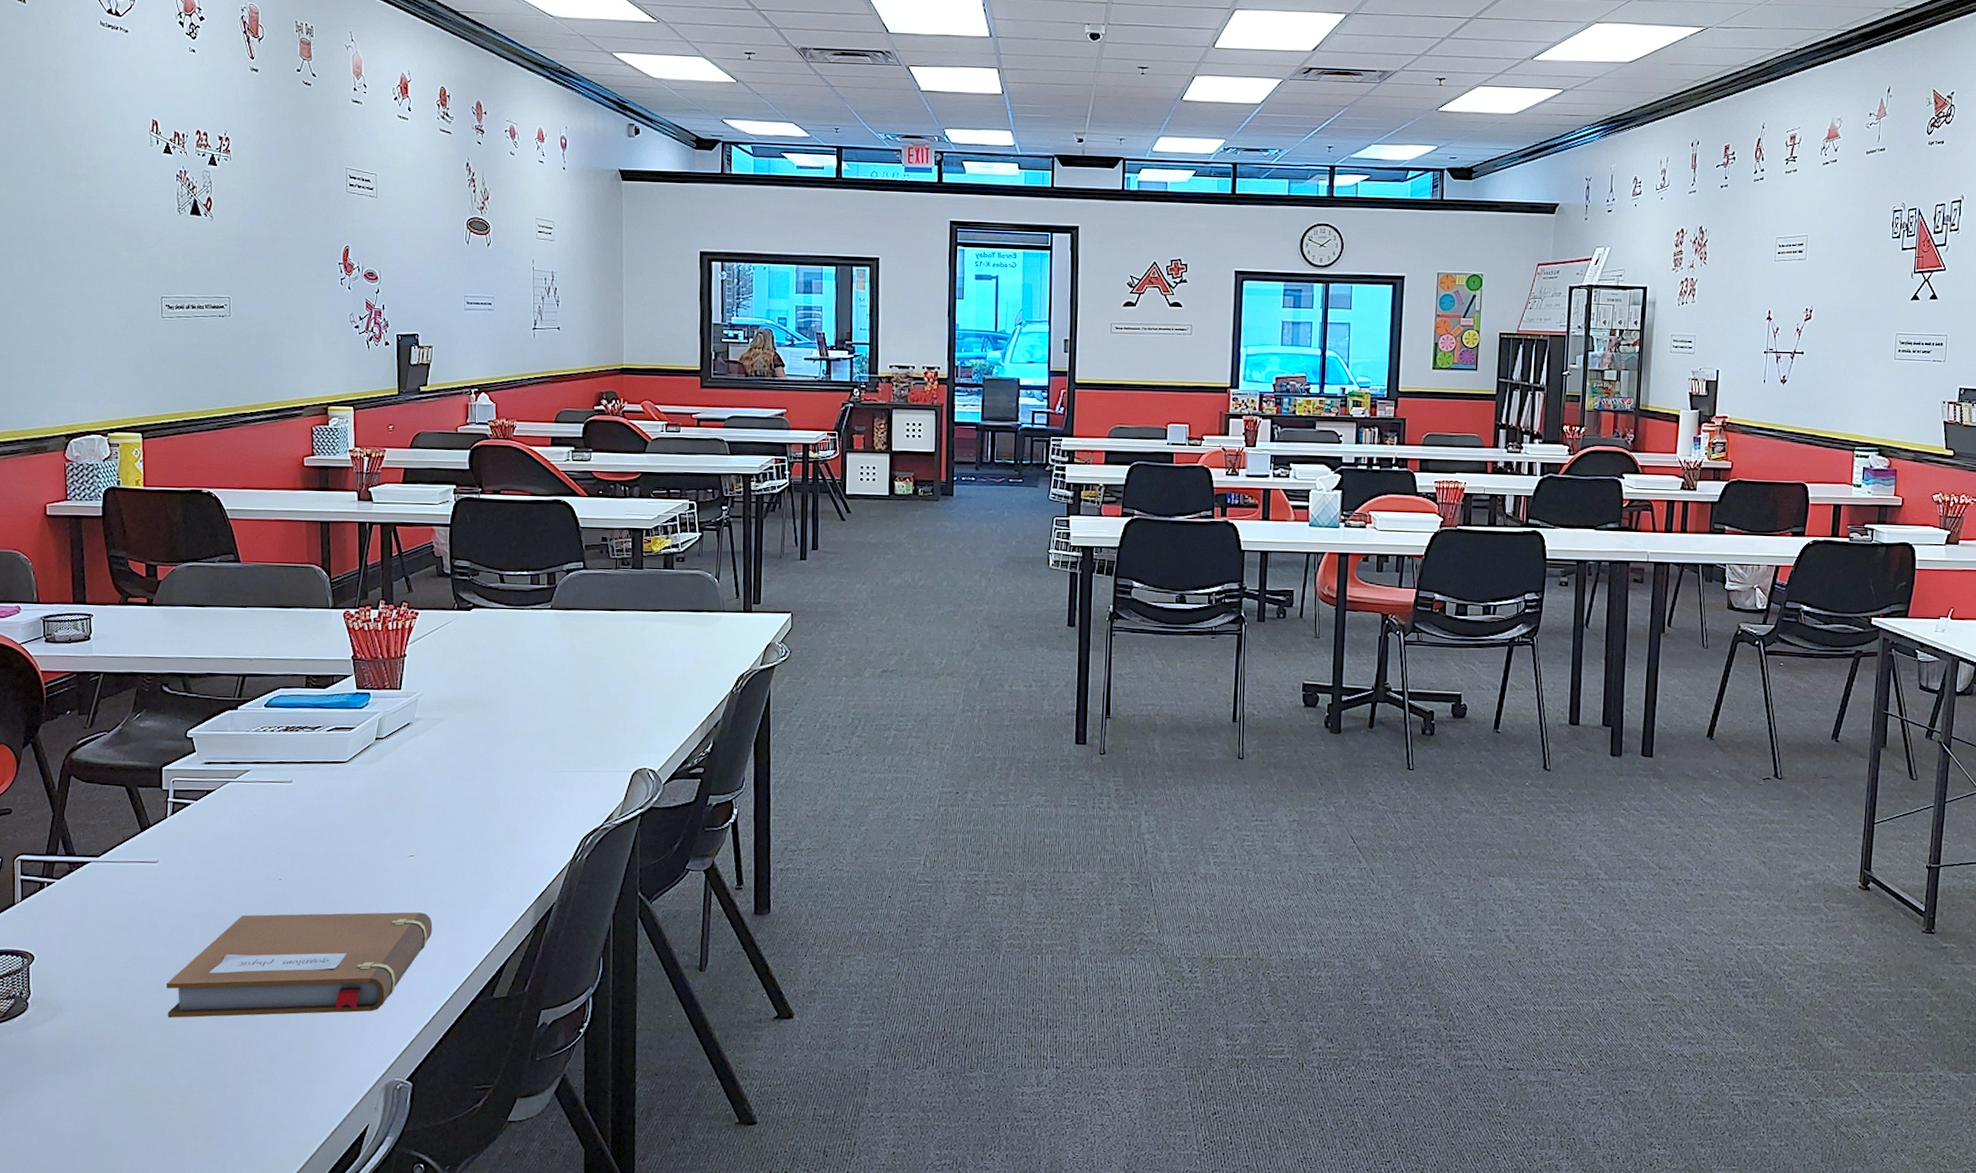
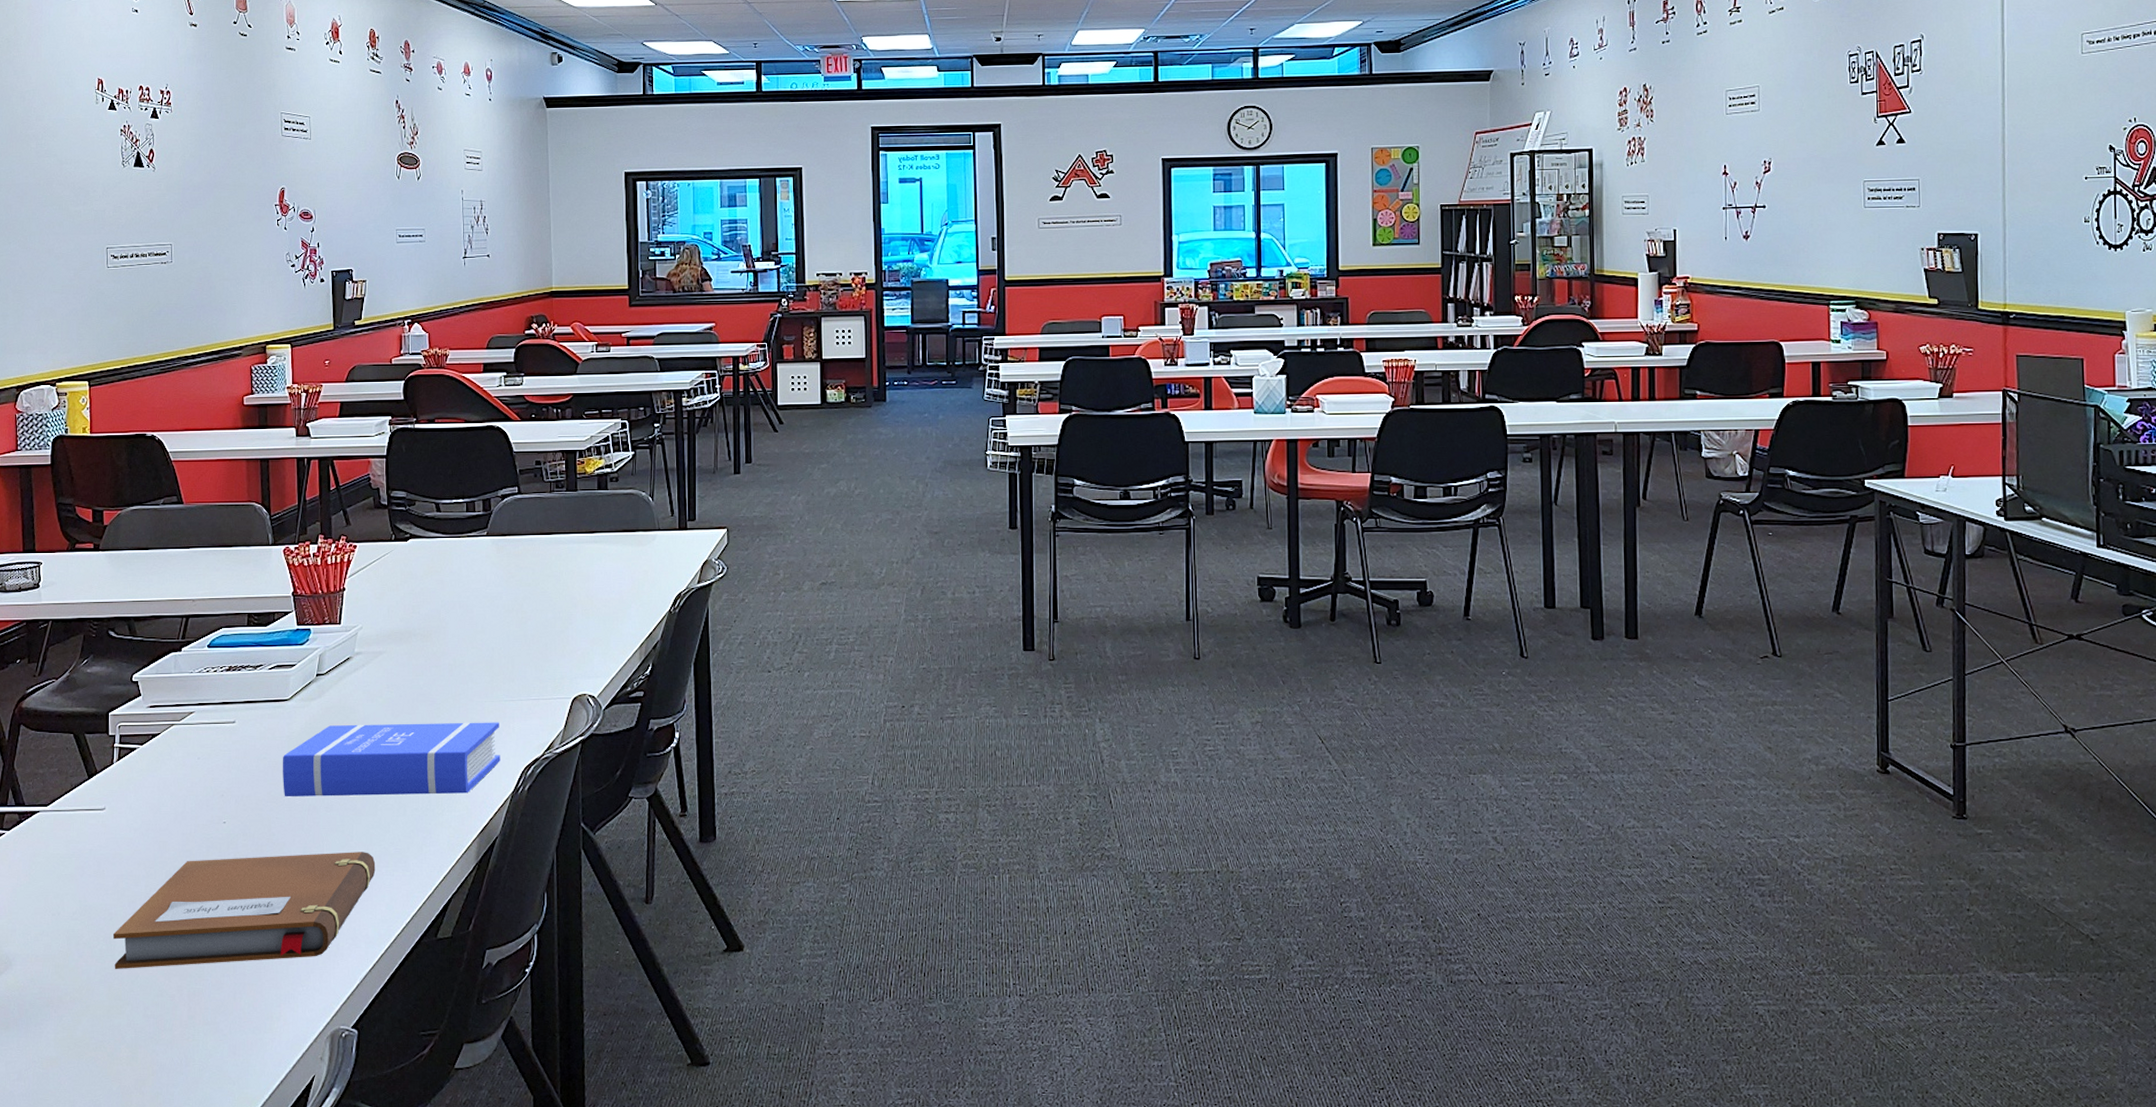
book: none [340,788,560,860] -> present [283,722,500,796]

